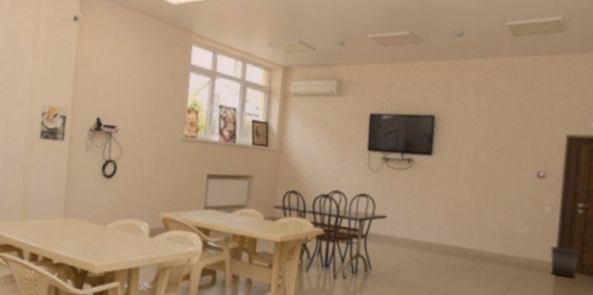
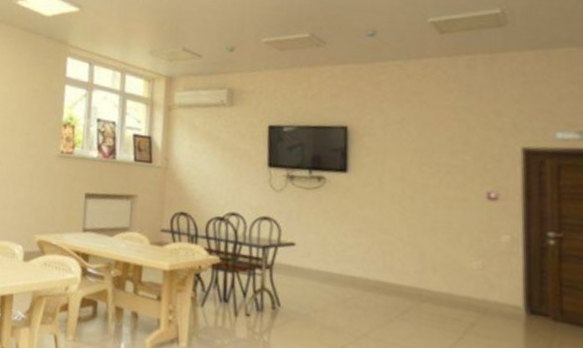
waste bin: present [550,246,581,278] -> none [515,285,558,328]

